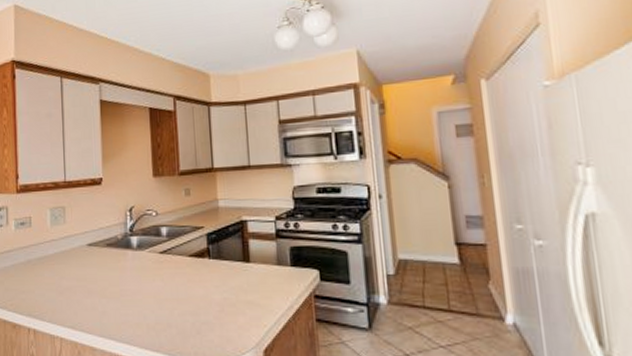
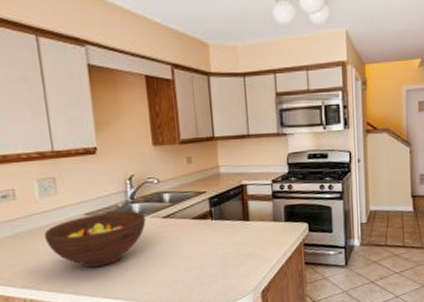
fruit bowl: none [51,244,143,302] -> present [44,211,146,268]

